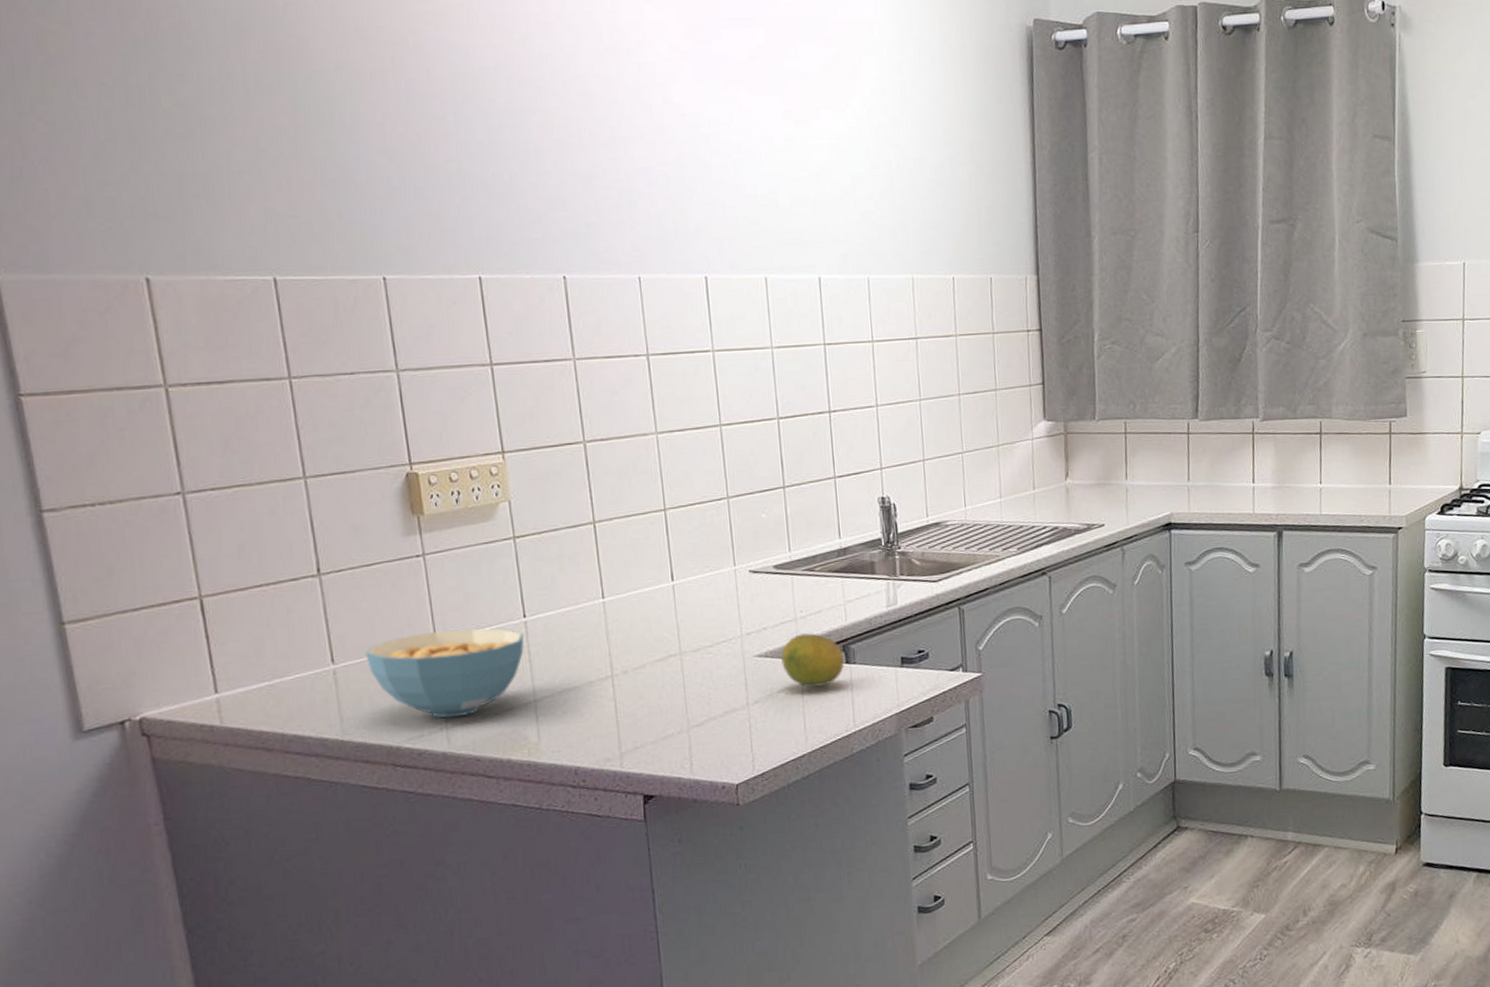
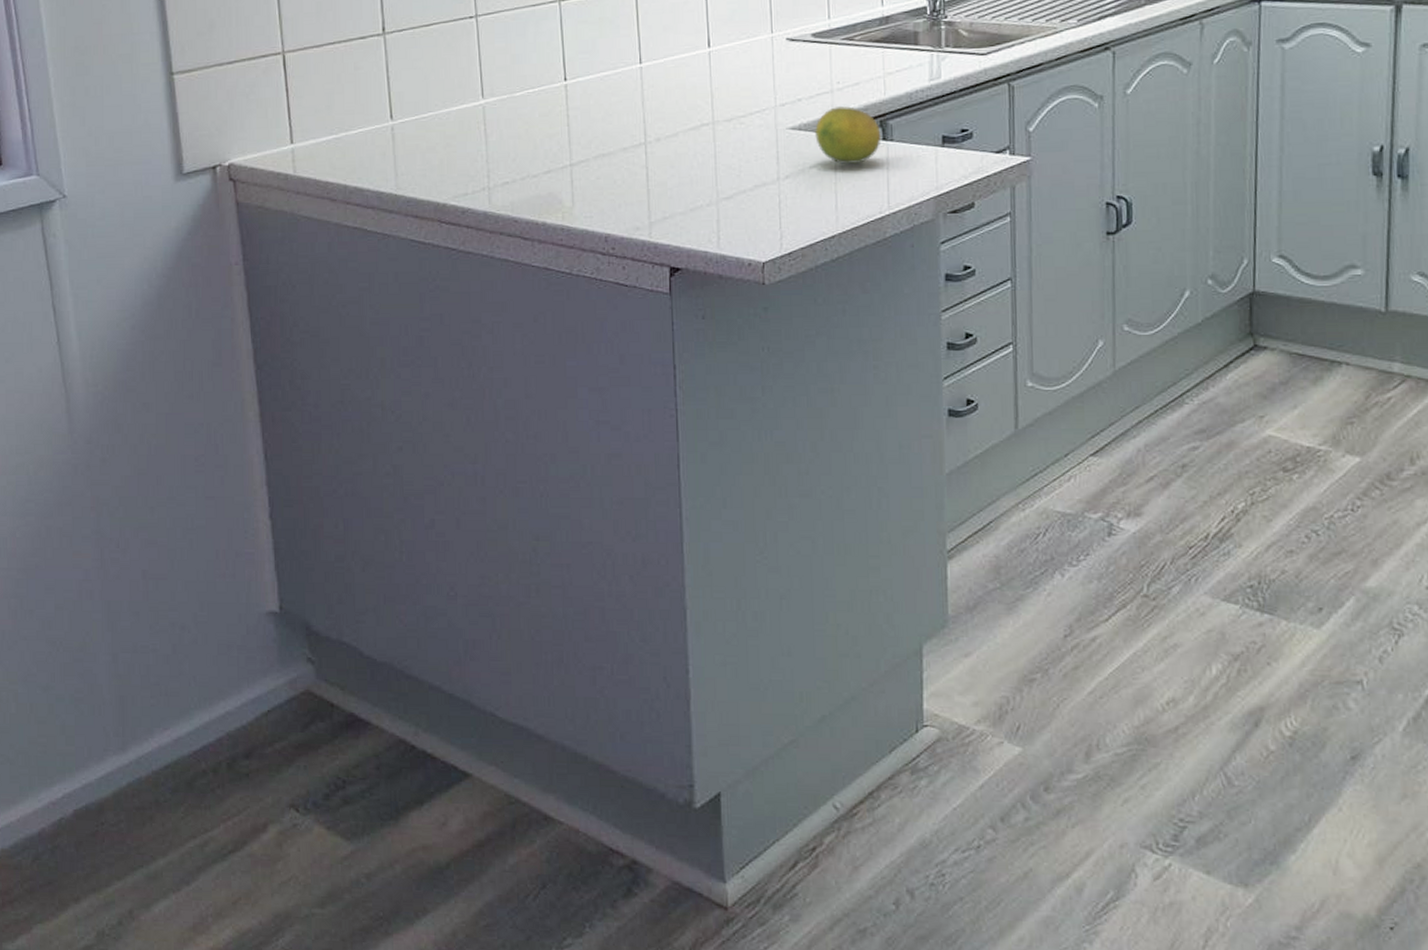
cereal bowl: present [365,628,524,719] -> none [420,90,564,178]

